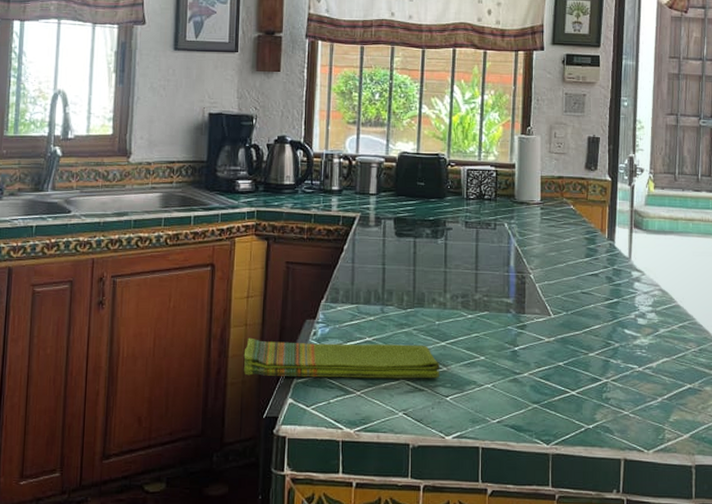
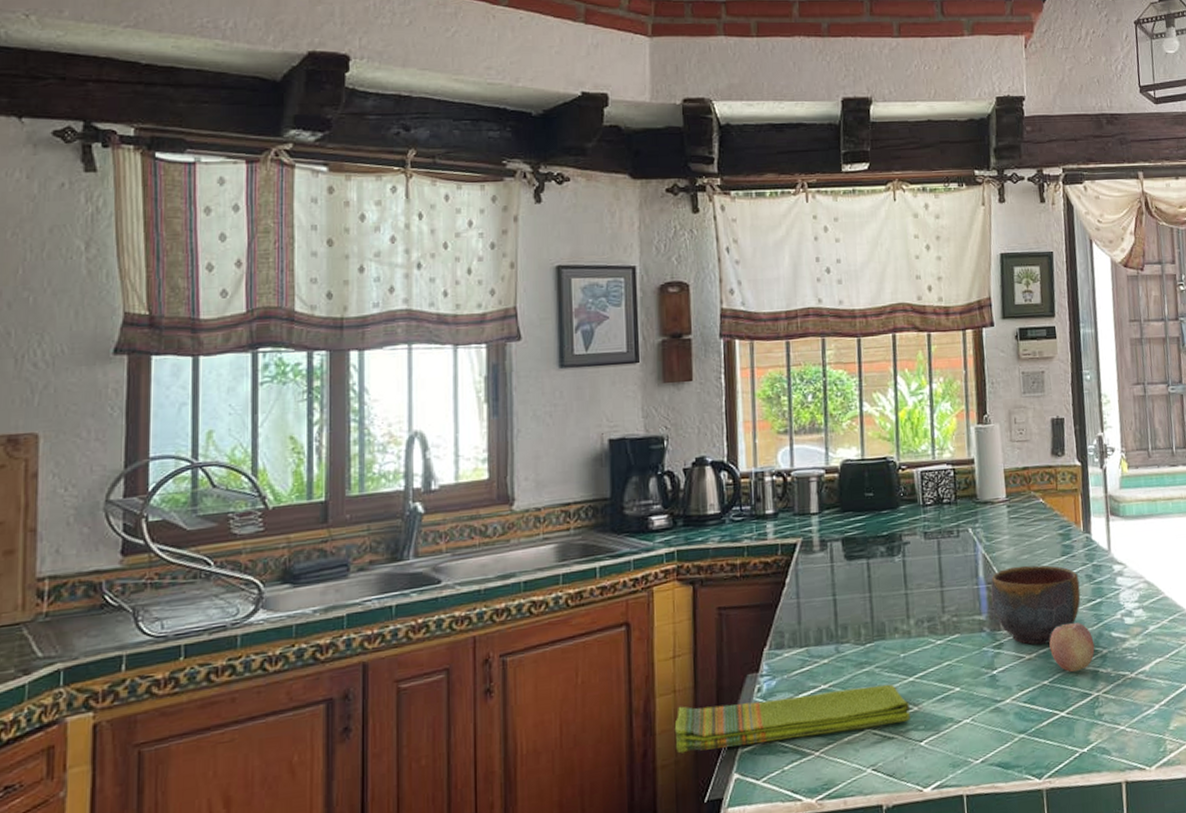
bowl: none [520,261,600,331] -> present [990,565,1081,645]
fruit: none [567,317,608,359] -> present [1049,622,1095,673]

